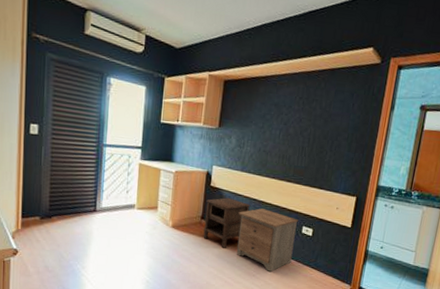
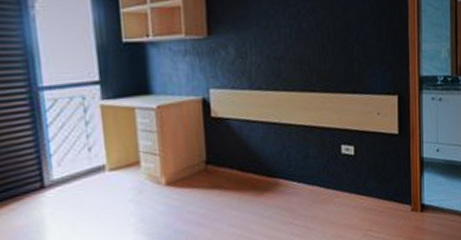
nightstand: present [203,198,251,249] -> none [208,128,271,198]
nightstand: present [236,208,299,272] -> none [256,133,335,213]

